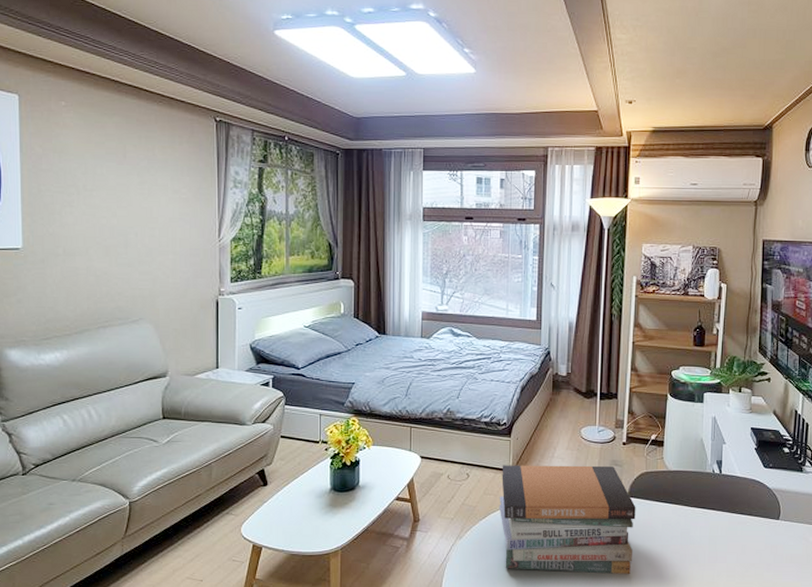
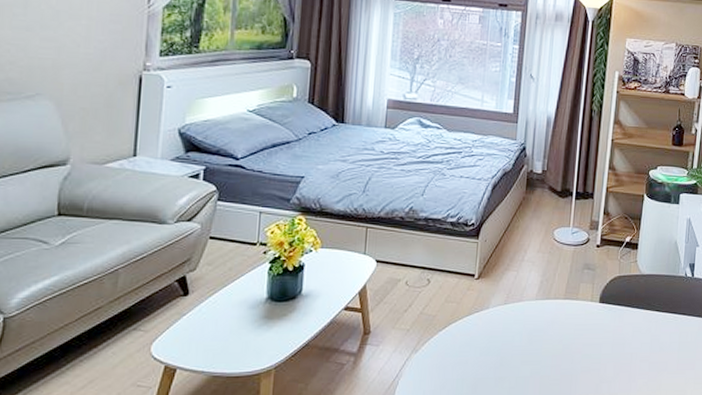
book stack: present [499,465,636,574] -> none [461,269,607,386]

